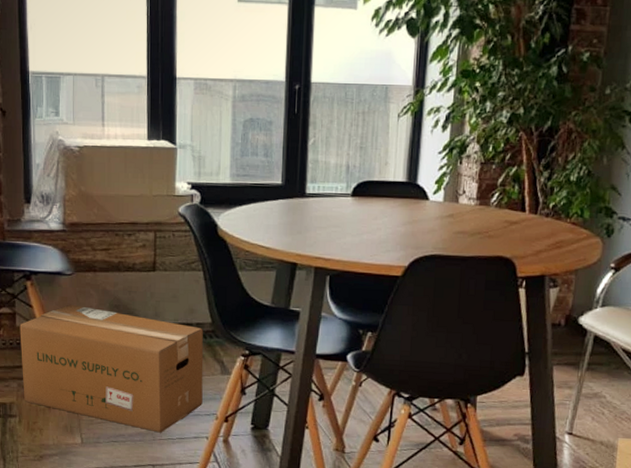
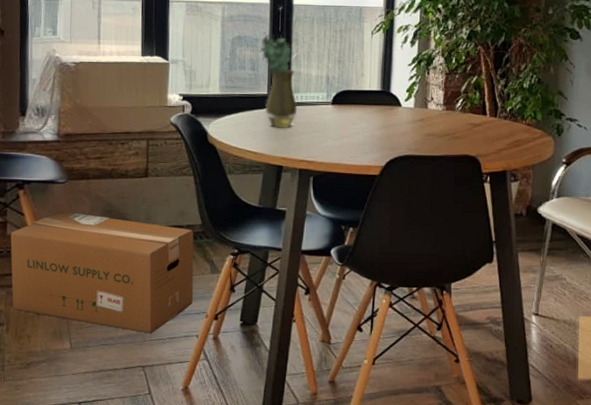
vase: none [273,114,314,221] -> present [259,32,298,128]

